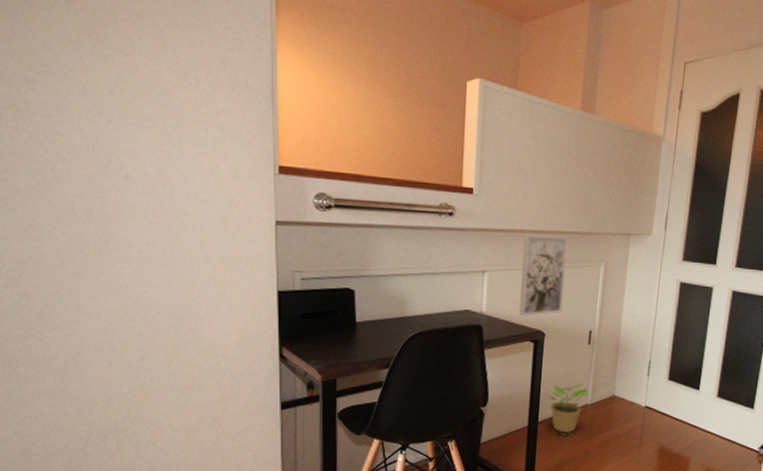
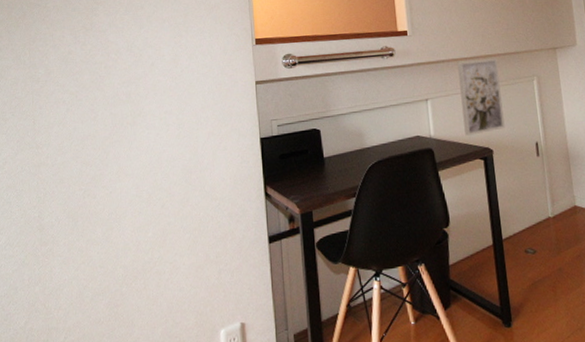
potted plant: present [547,383,591,433] -> none [506,196,551,249]

